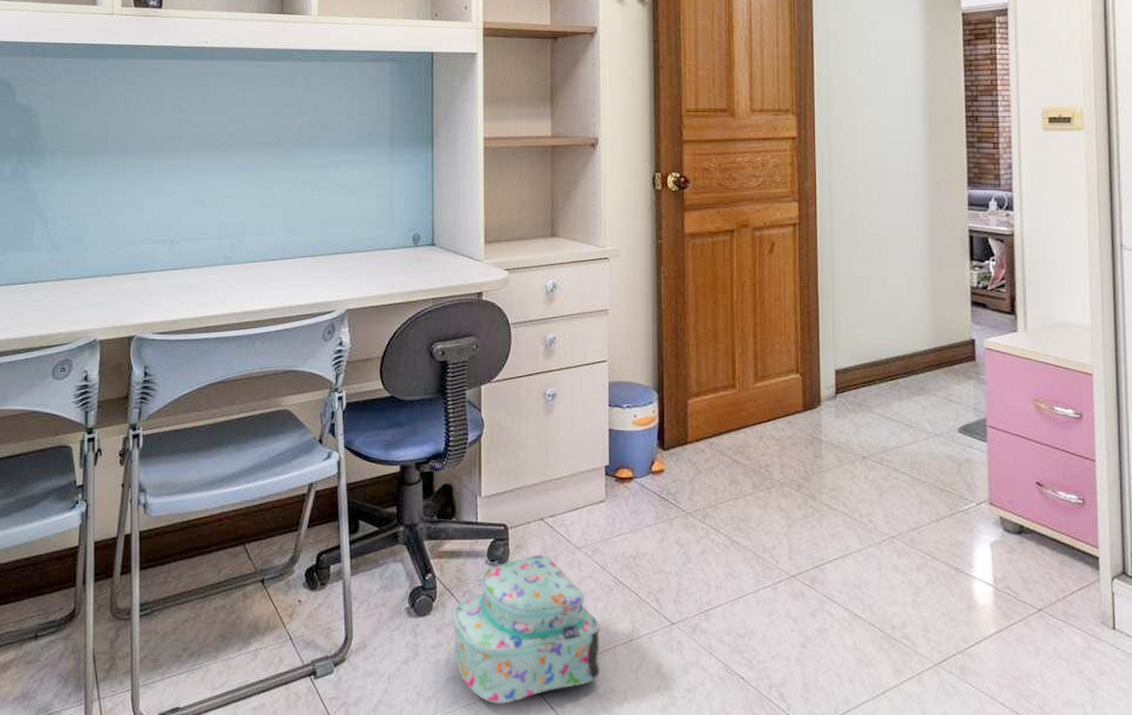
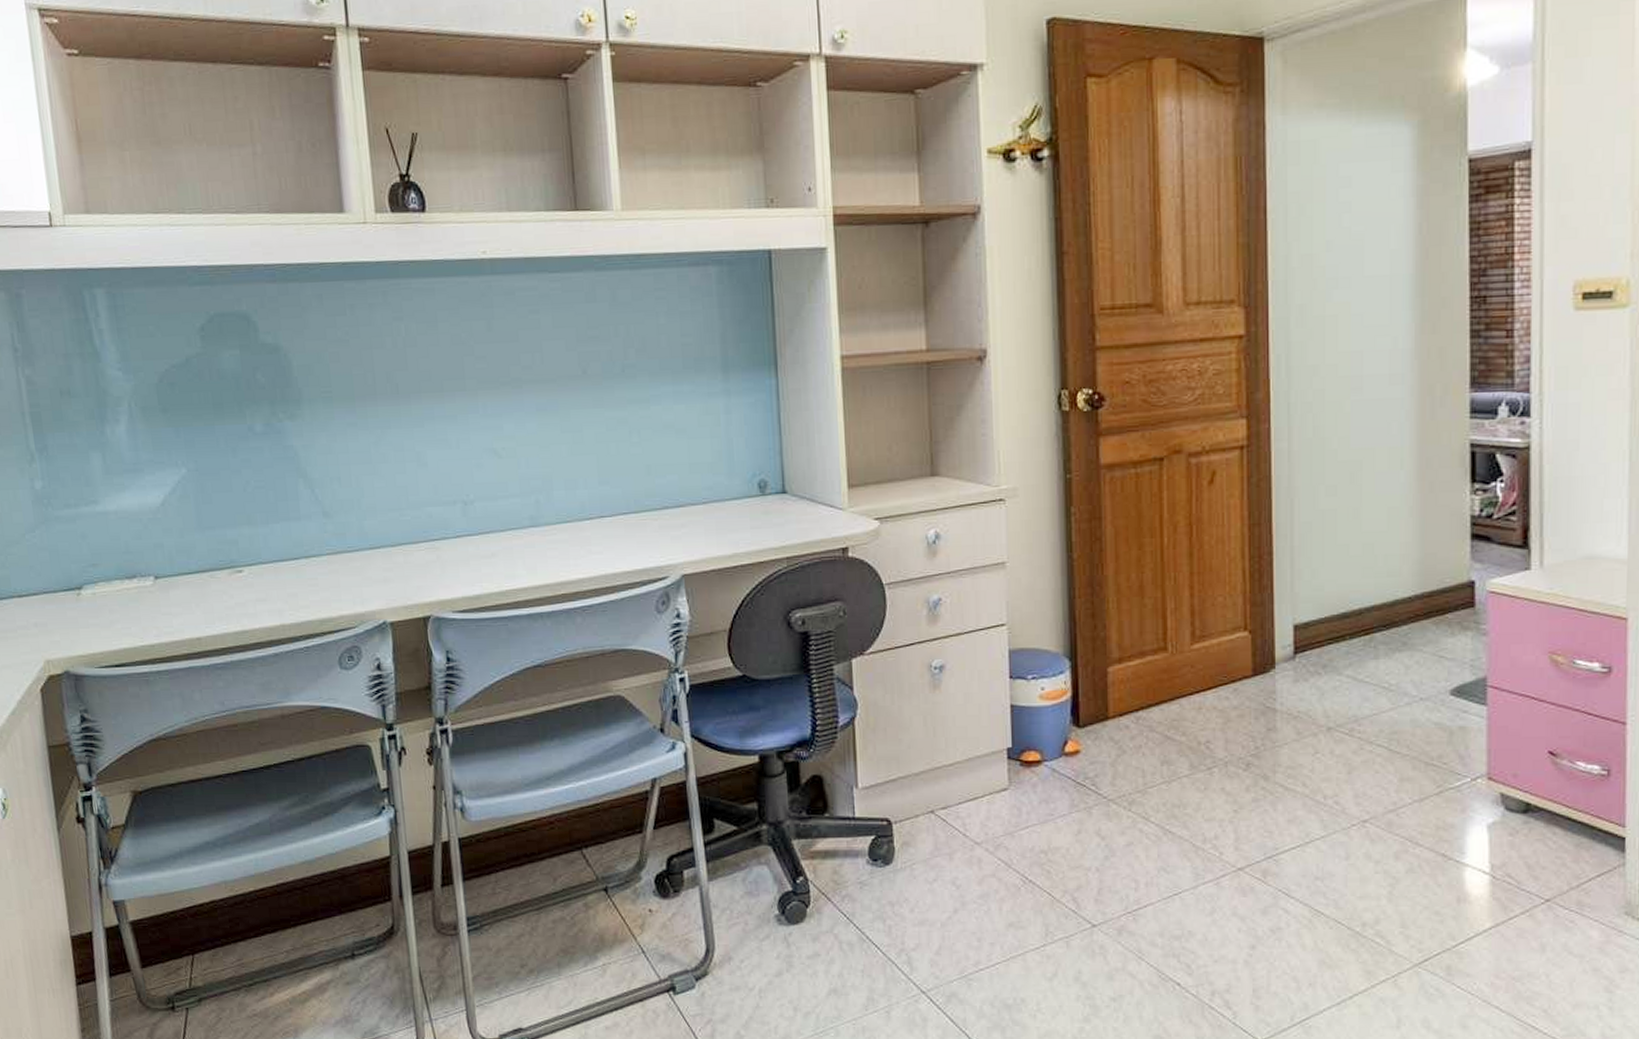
backpack: present [453,554,601,705] -> none [830,851,1007,1019]

